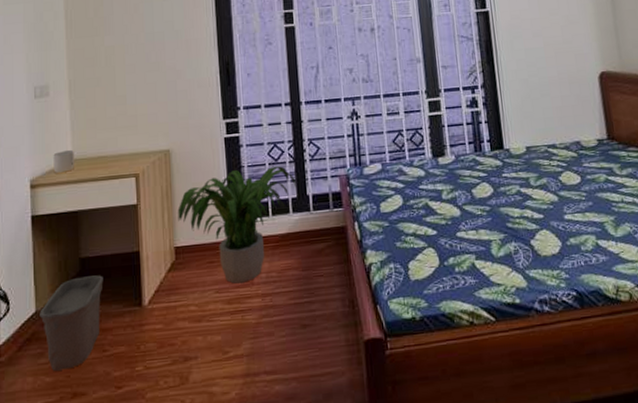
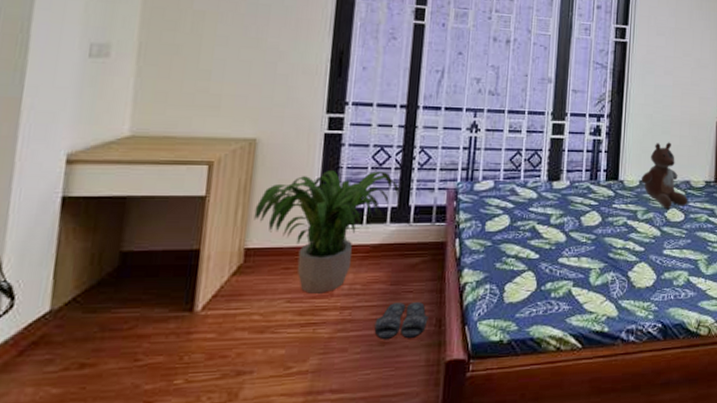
trash bin: present [39,275,103,371] -> none [54,273,149,381]
mug: present [52,149,75,174] -> none [101,123,134,151]
slippers: none [294,285,342,322] -> present [374,302,428,339]
stuffed bear: none [527,104,582,173] -> present [641,142,688,209]

